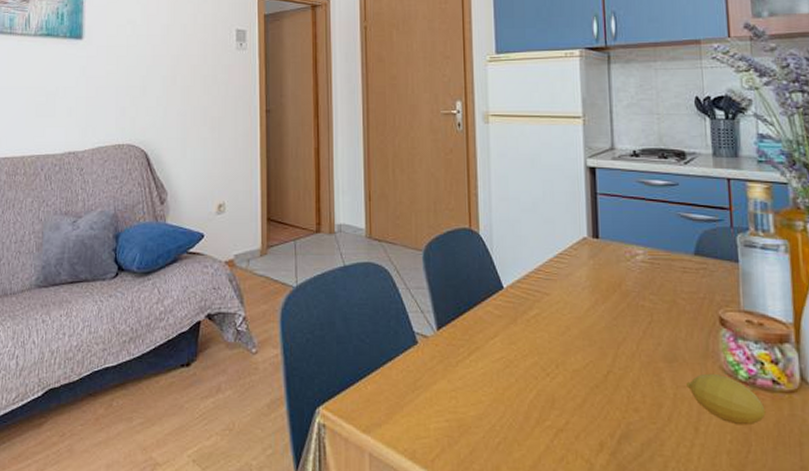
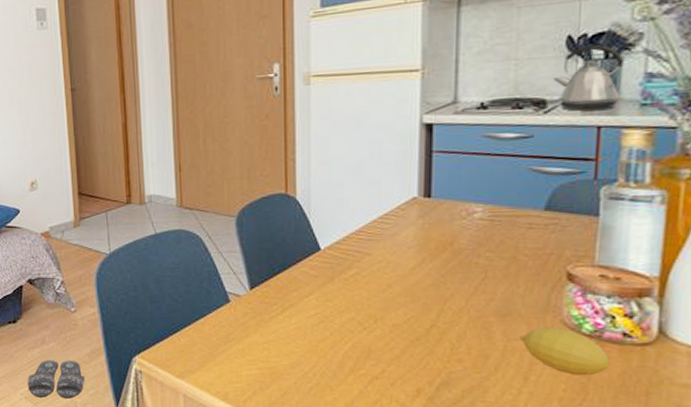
slippers: none [196,411,264,461] -> present [27,359,86,399]
kettle: none [688,106,746,165] -> present [552,44,626,112]

